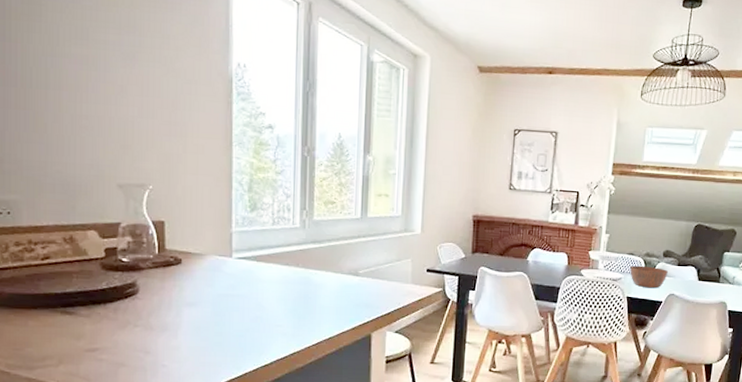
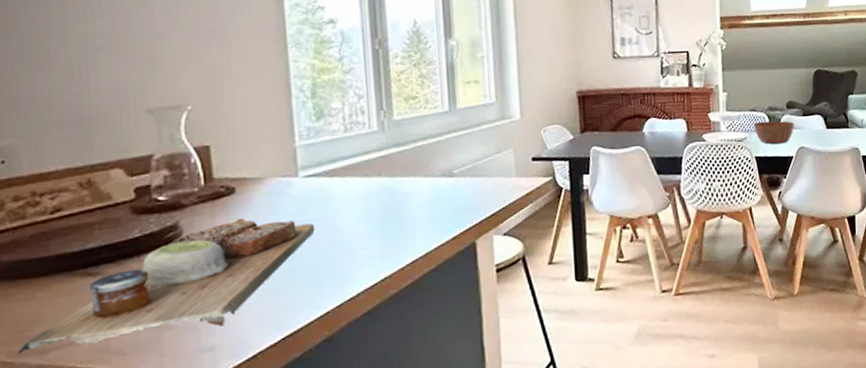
cutting board: none [12,286,242,371] -> present [17,218,316,355]

